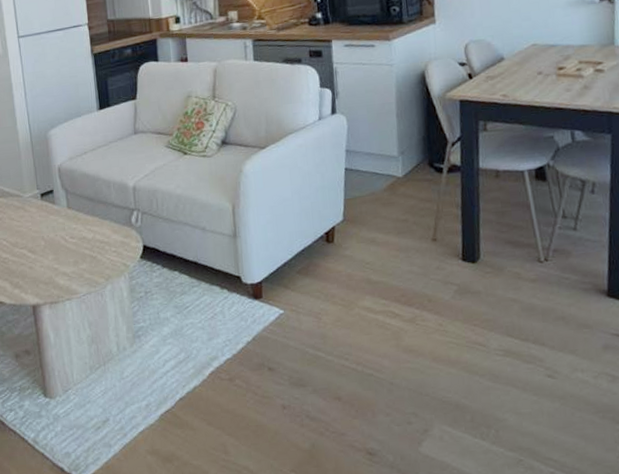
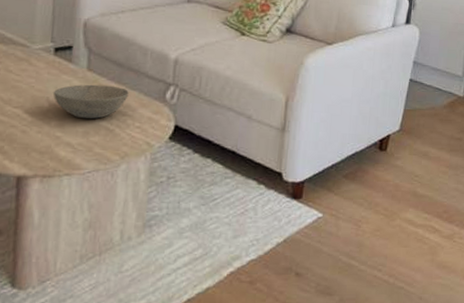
bowl: none [46,218,103,250] -> present [52,84,129,119]

